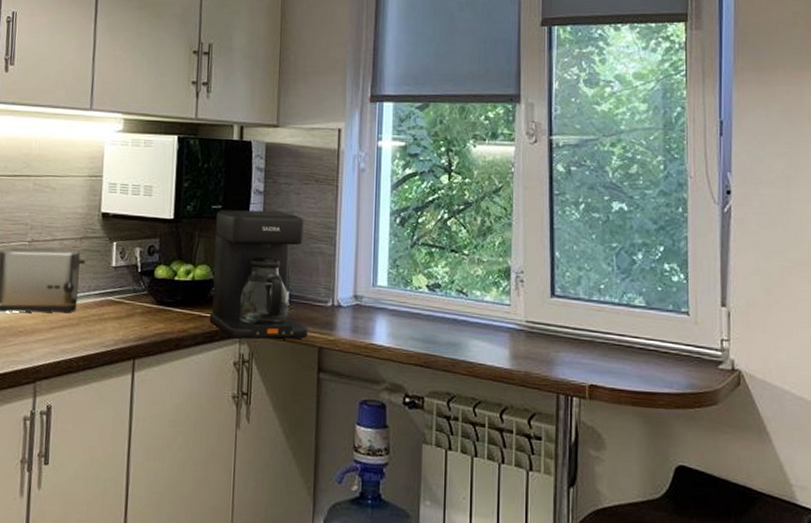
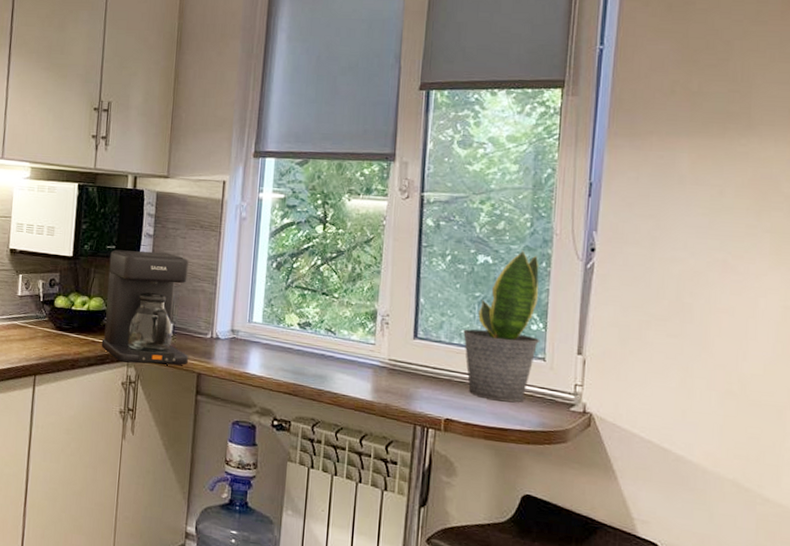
potted plant: none [601,195,683,363] -> present [462,250,540,403]

